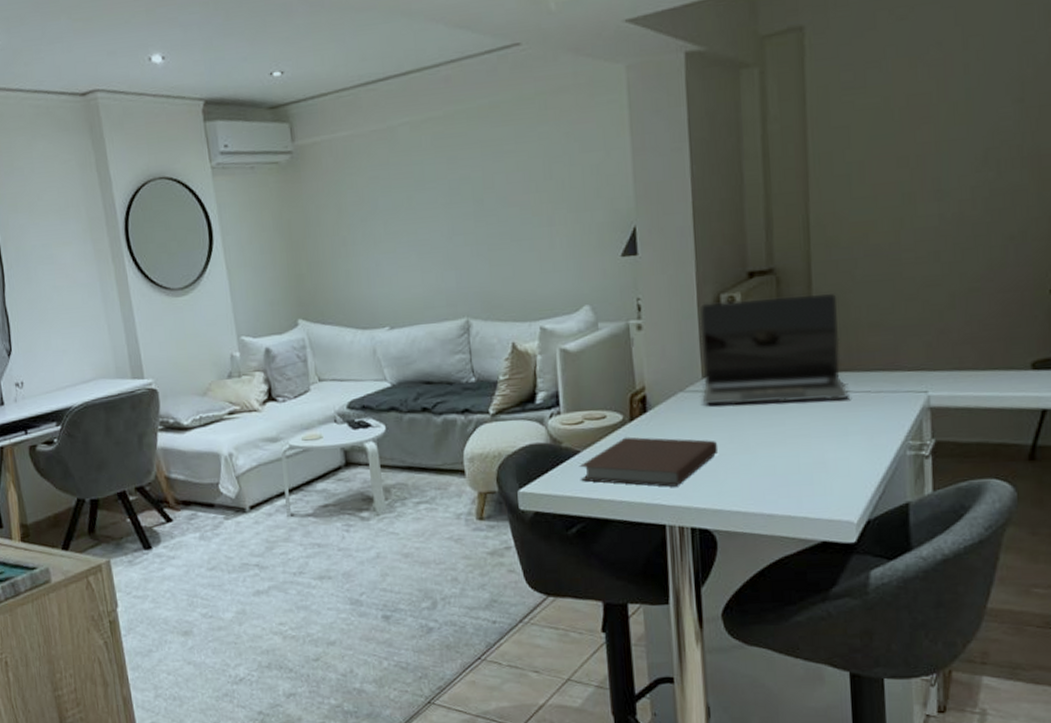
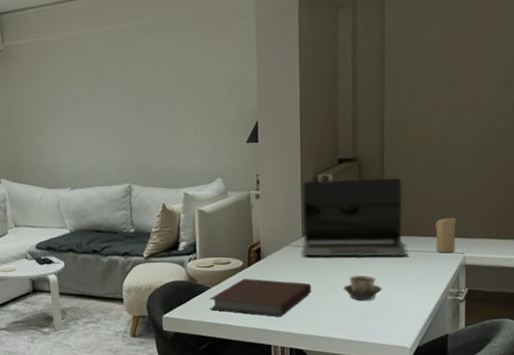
cup: none [761,426,815,461] -> present [343,275,382,300]
candle: none [886,344,915,393] -> present [435,218,456,253]

